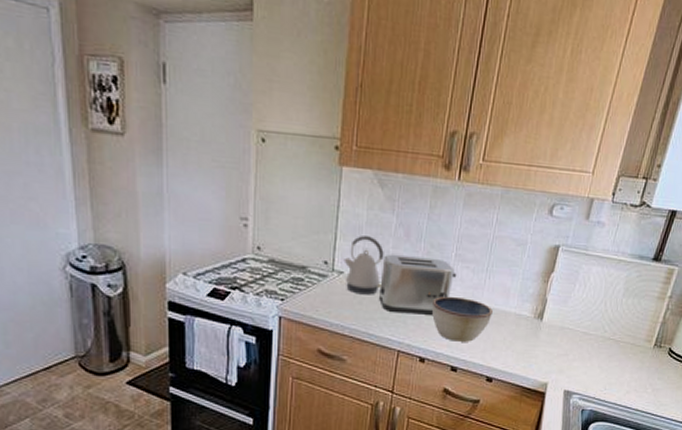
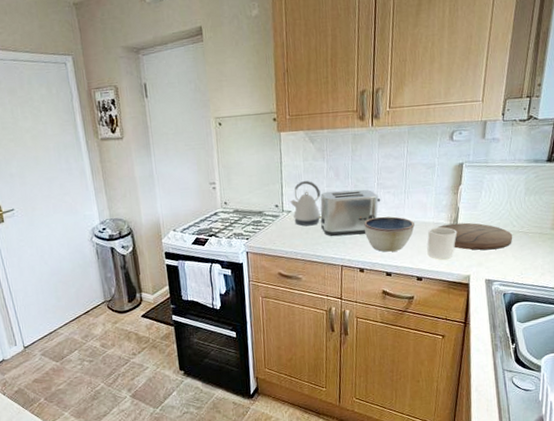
mug: none [503,320,541,361] -> present [427,227,458,261]
cutting board: none [520,317,602,356] -> present [438,222,513,250]

